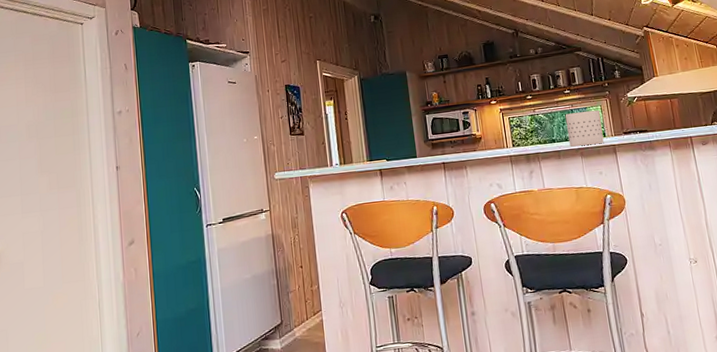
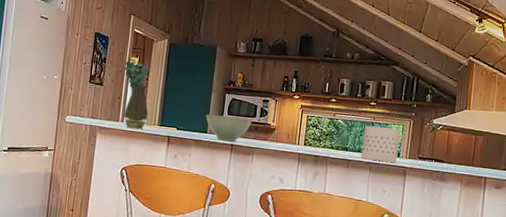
vase: none [320,101,356,171] -> present [123,57,149,130]
bowl: none [411,133,458,161] -> present [206,114,252,142]

